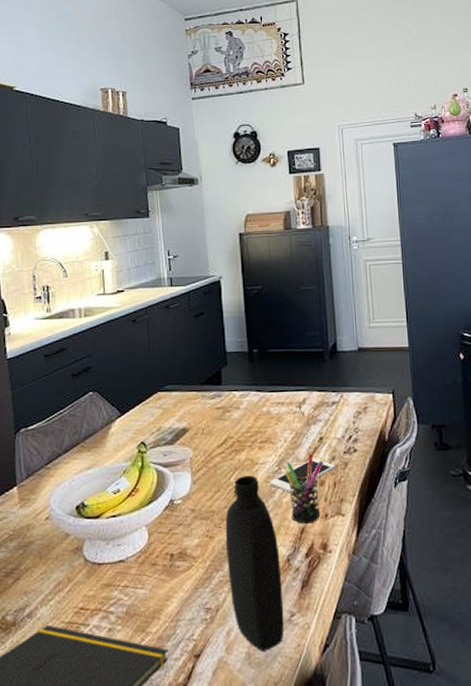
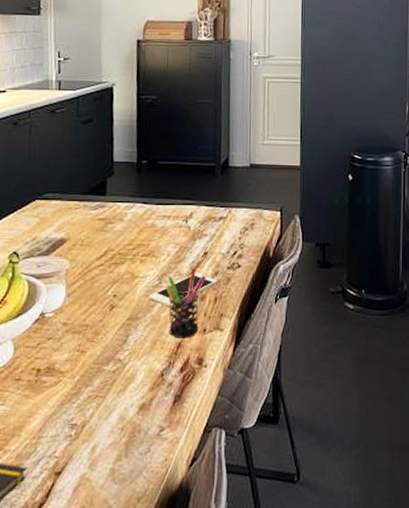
bottle: present [225,475,284,651] -> none [97,289,154,467]

